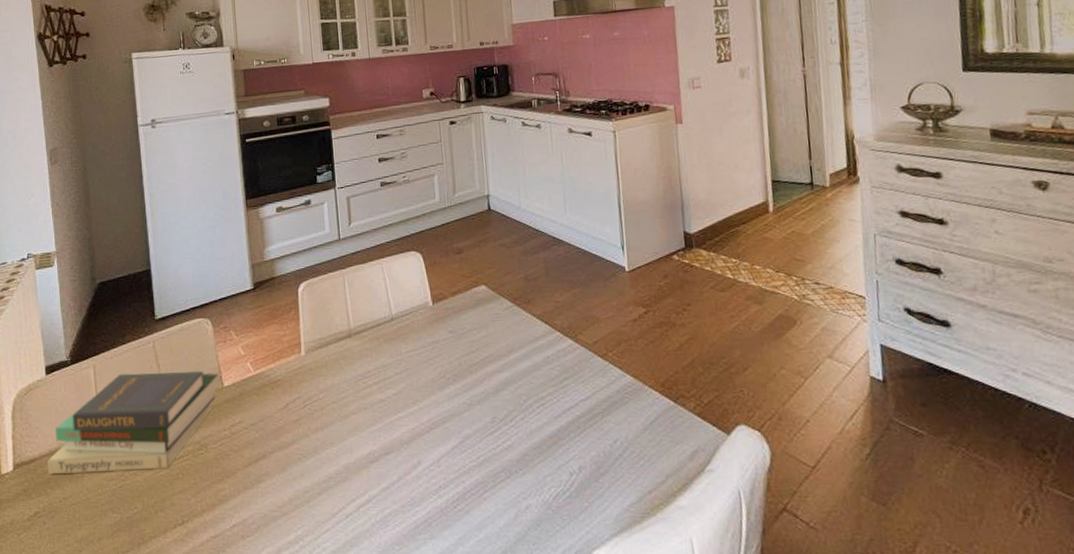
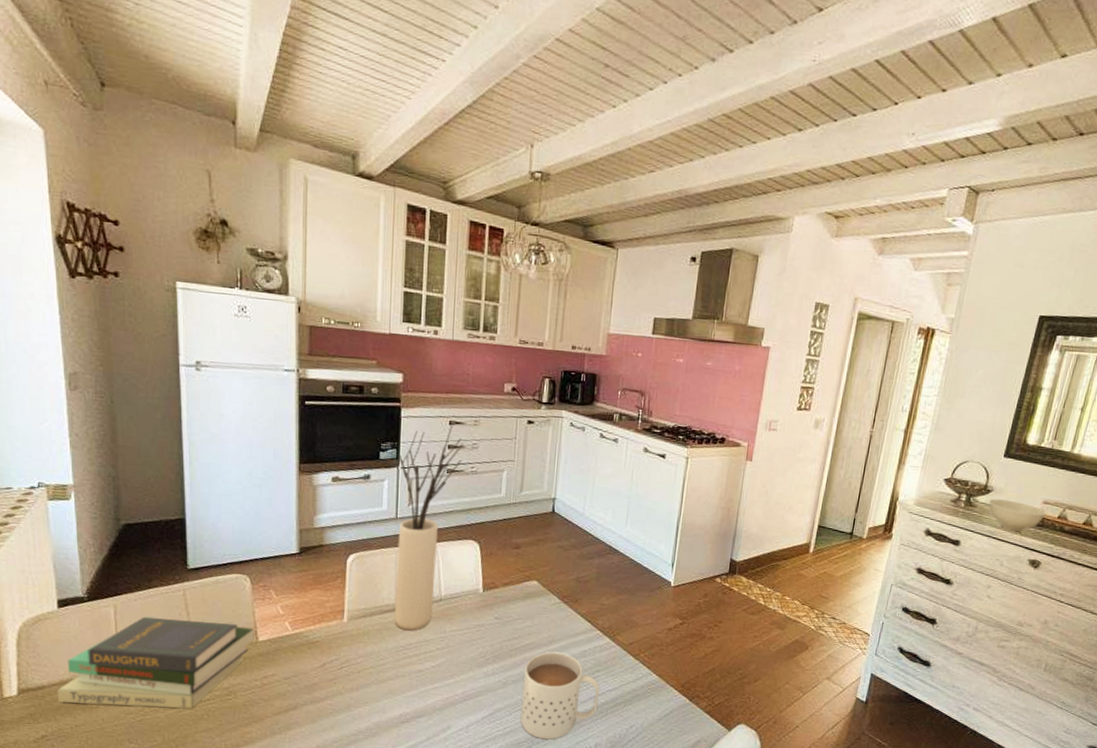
vase: none [333,138,393,357] -> present [394,425,464,631]
mug: none [487,362,574,467] -> present [520,652,600,739]
bowl: none [960,117,1036,153] -> present [988,499,1047,533]

